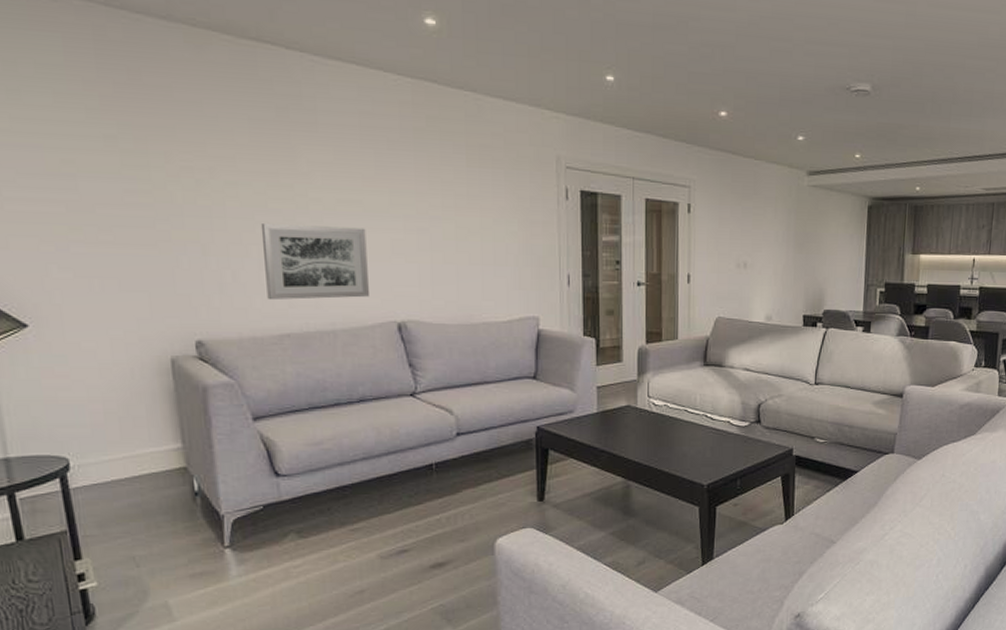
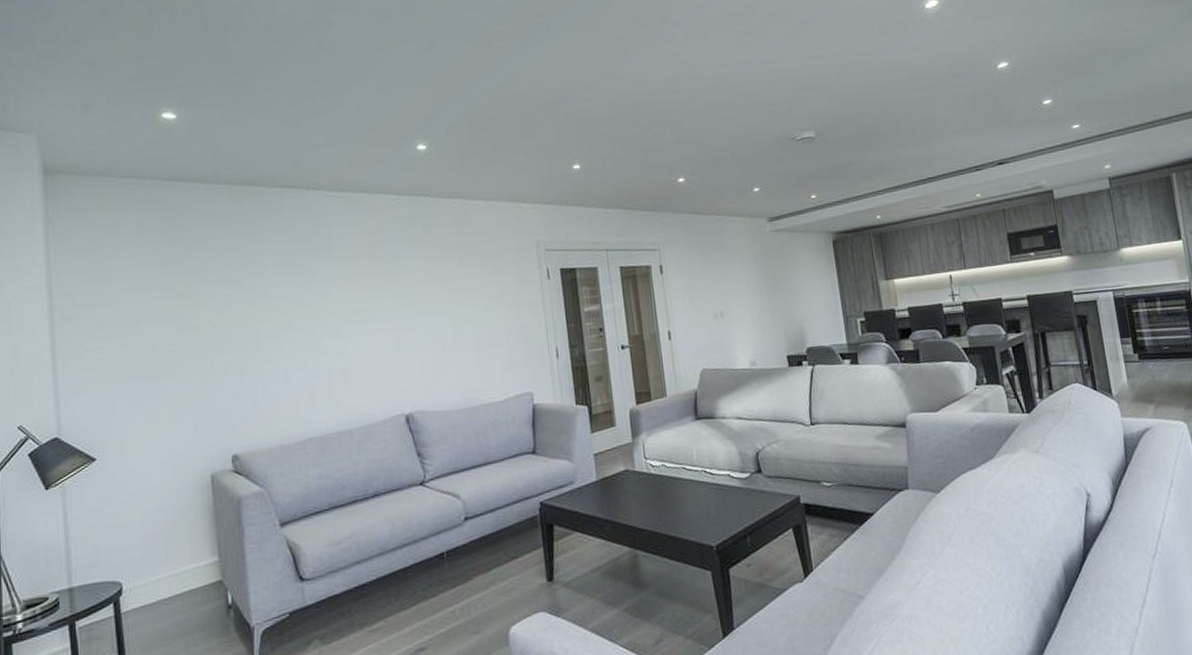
wall art: present [260,224,370,301] -> none [287,331,381,409]

